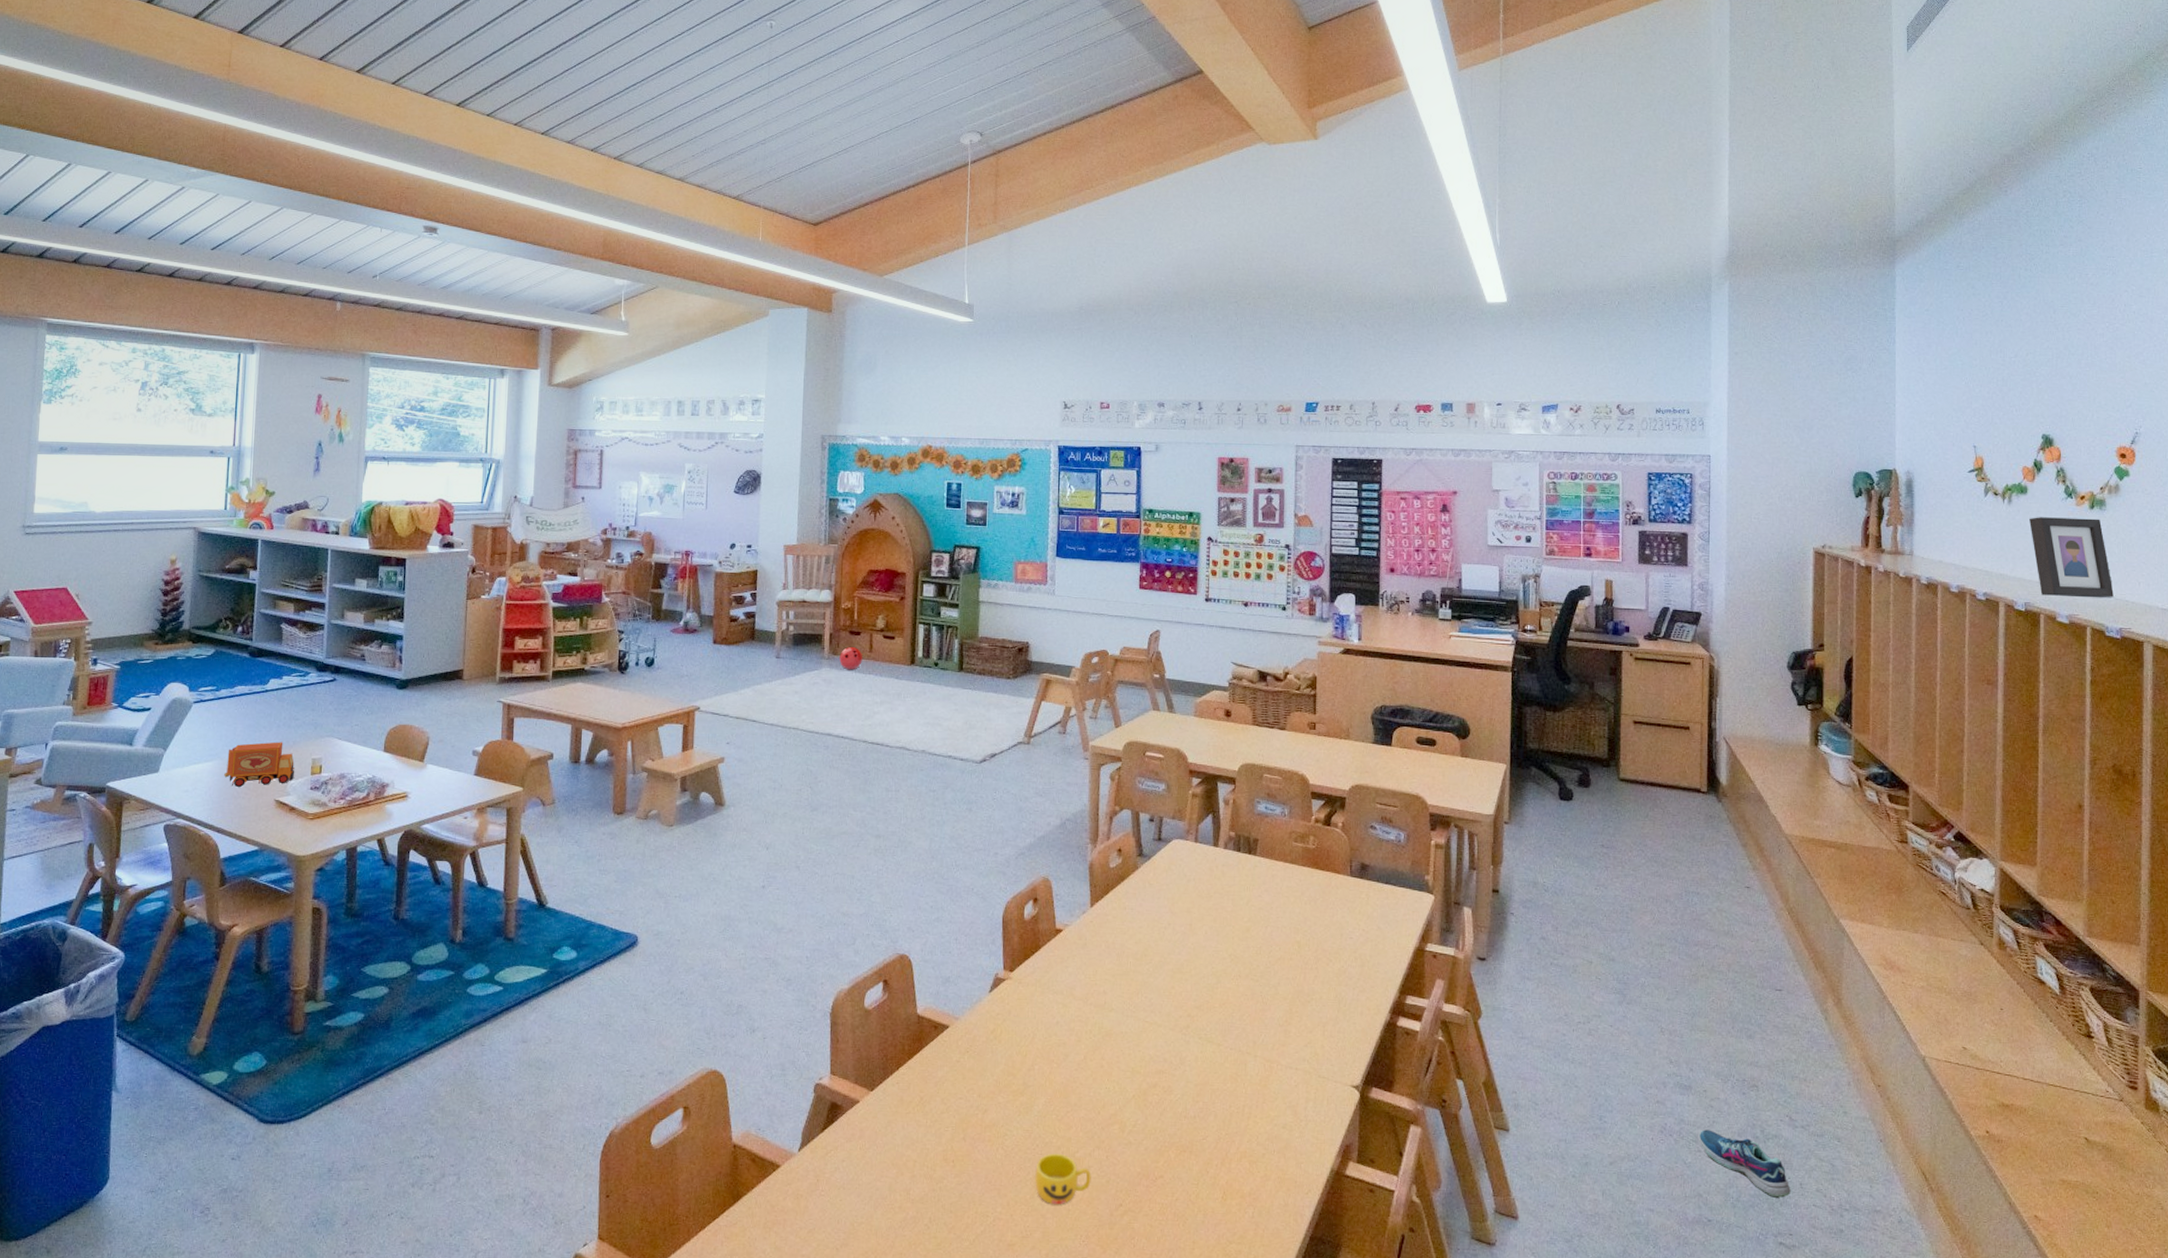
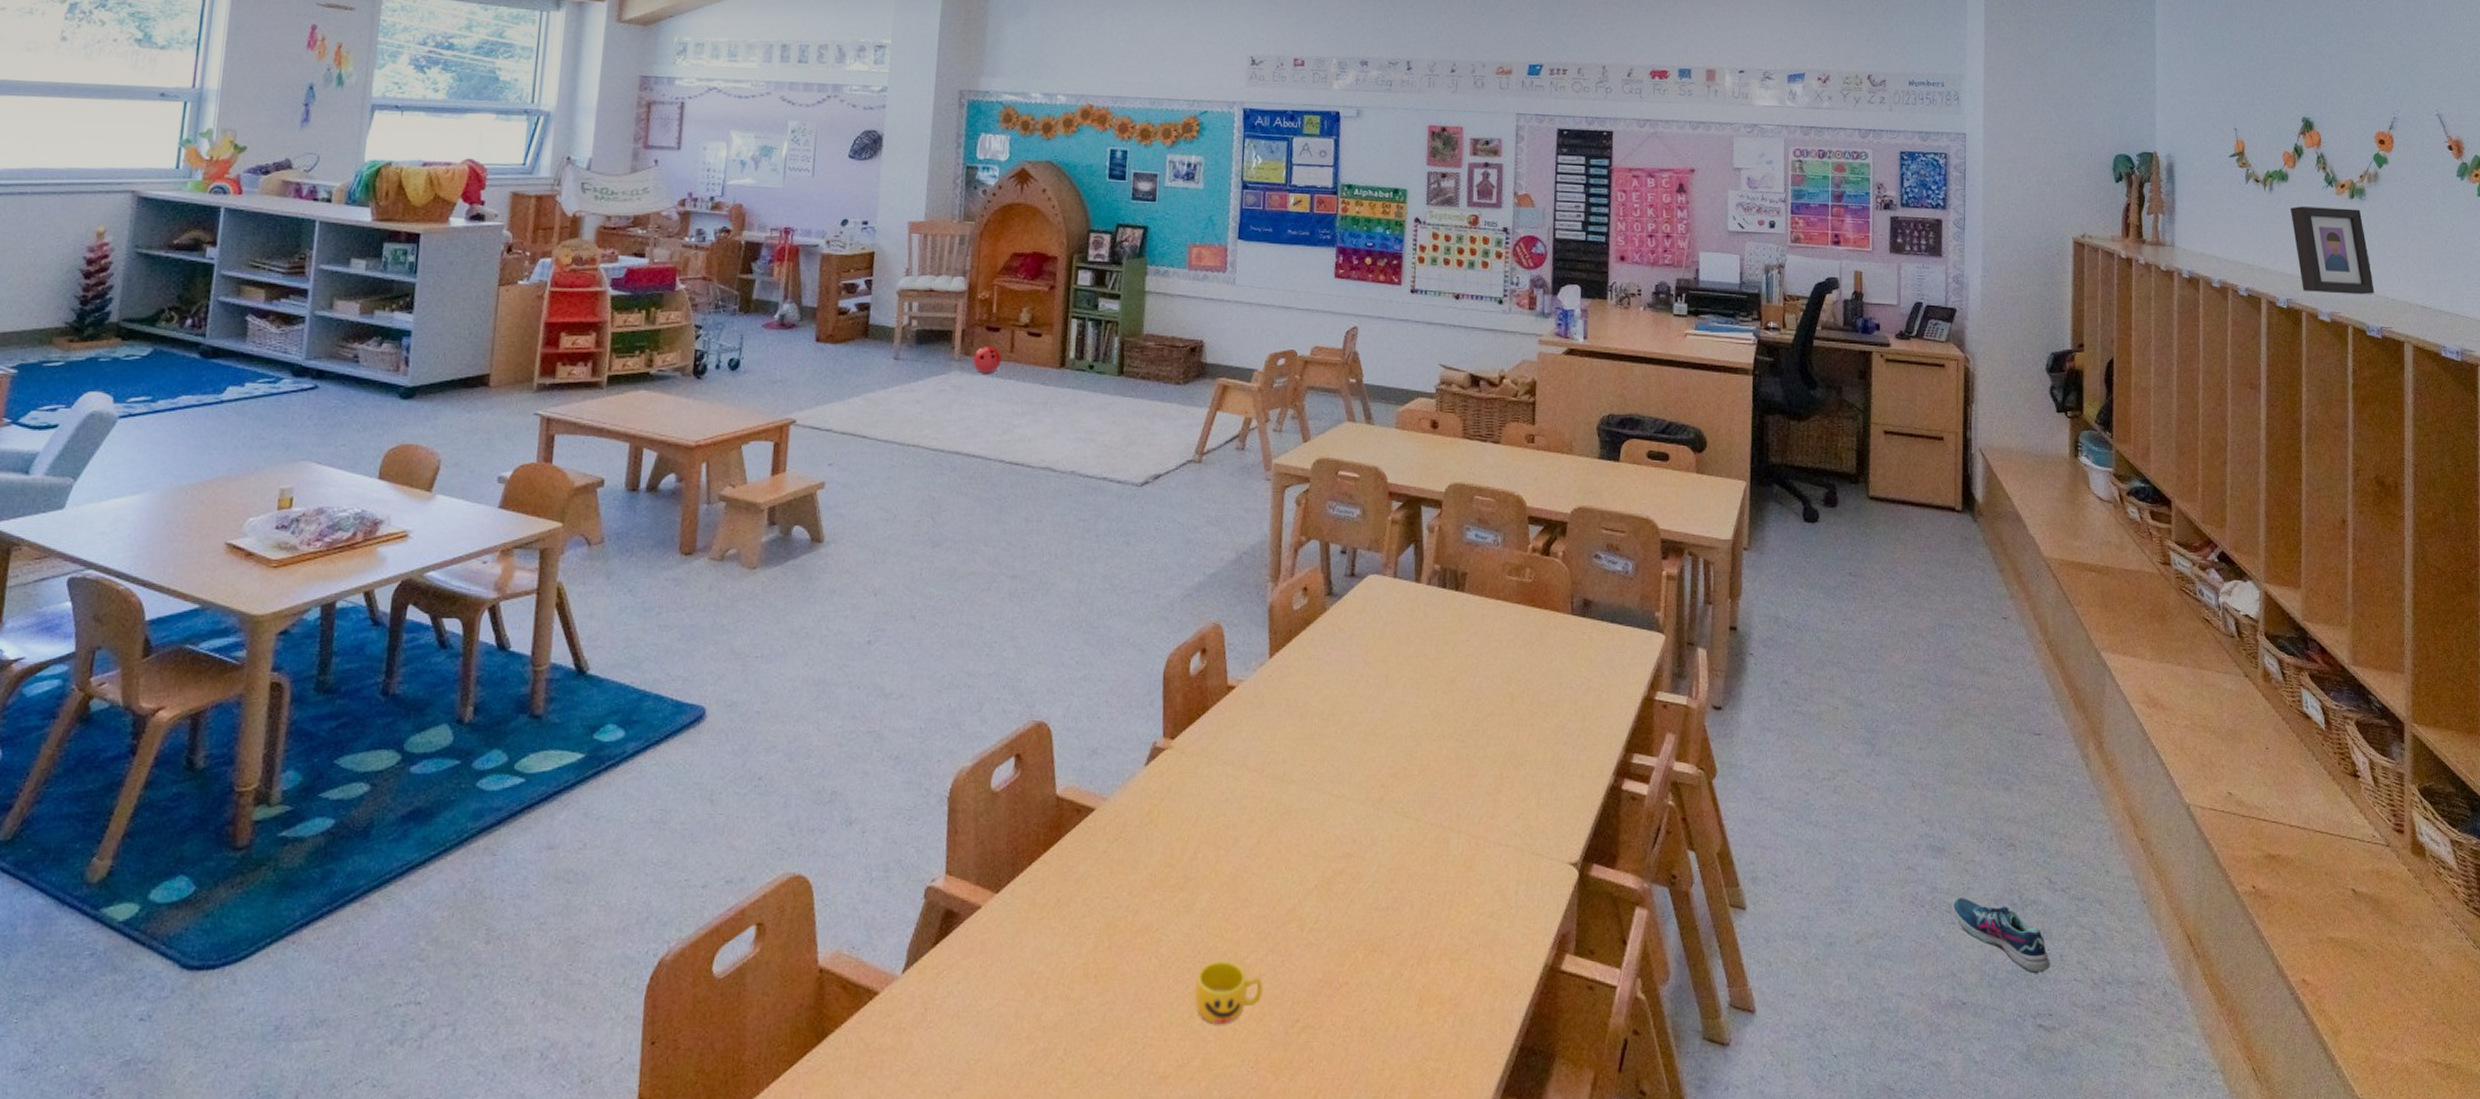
toy truck: present [224,742,295,787] -> none [156,467,256,526]

